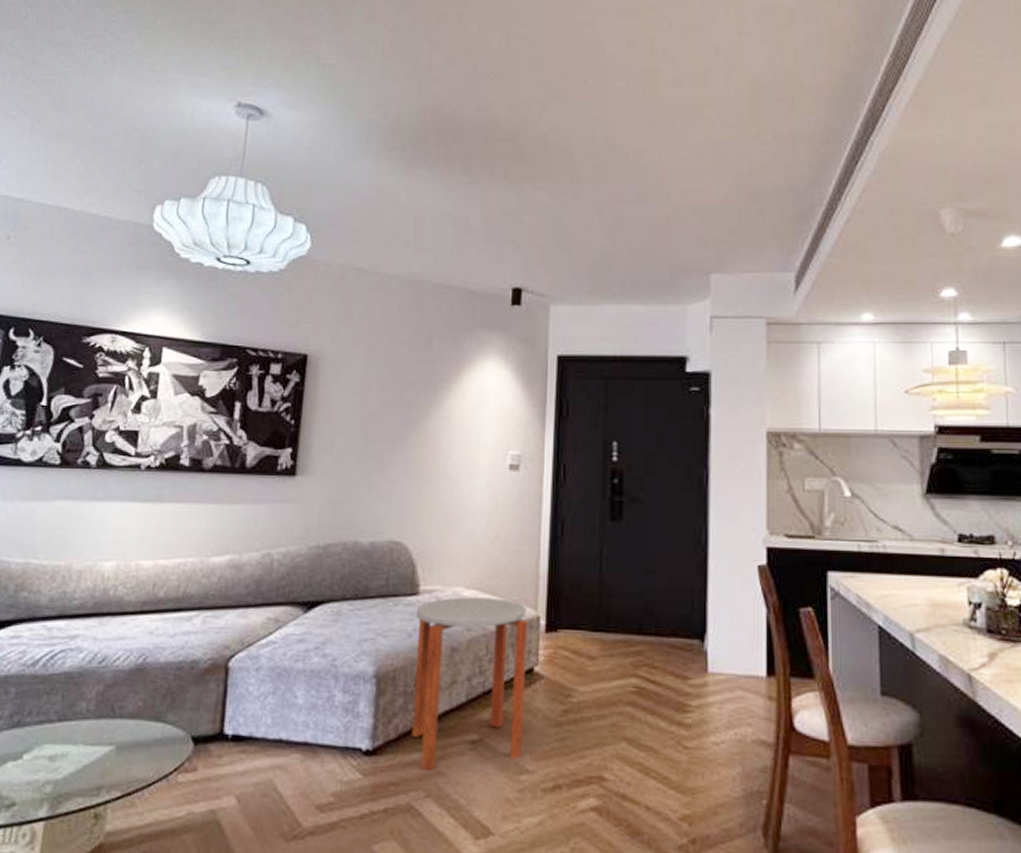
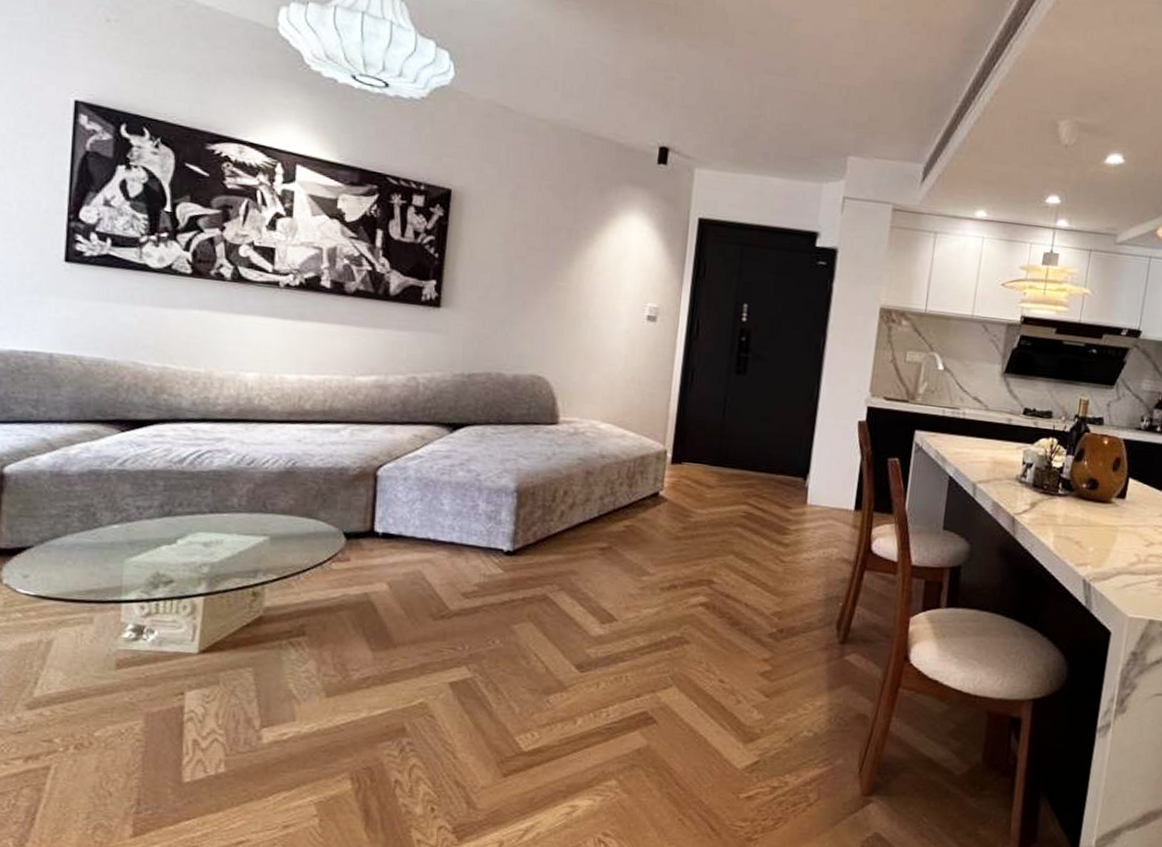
side table: present [412,597,527,772] -> none [548,429,656,571]

